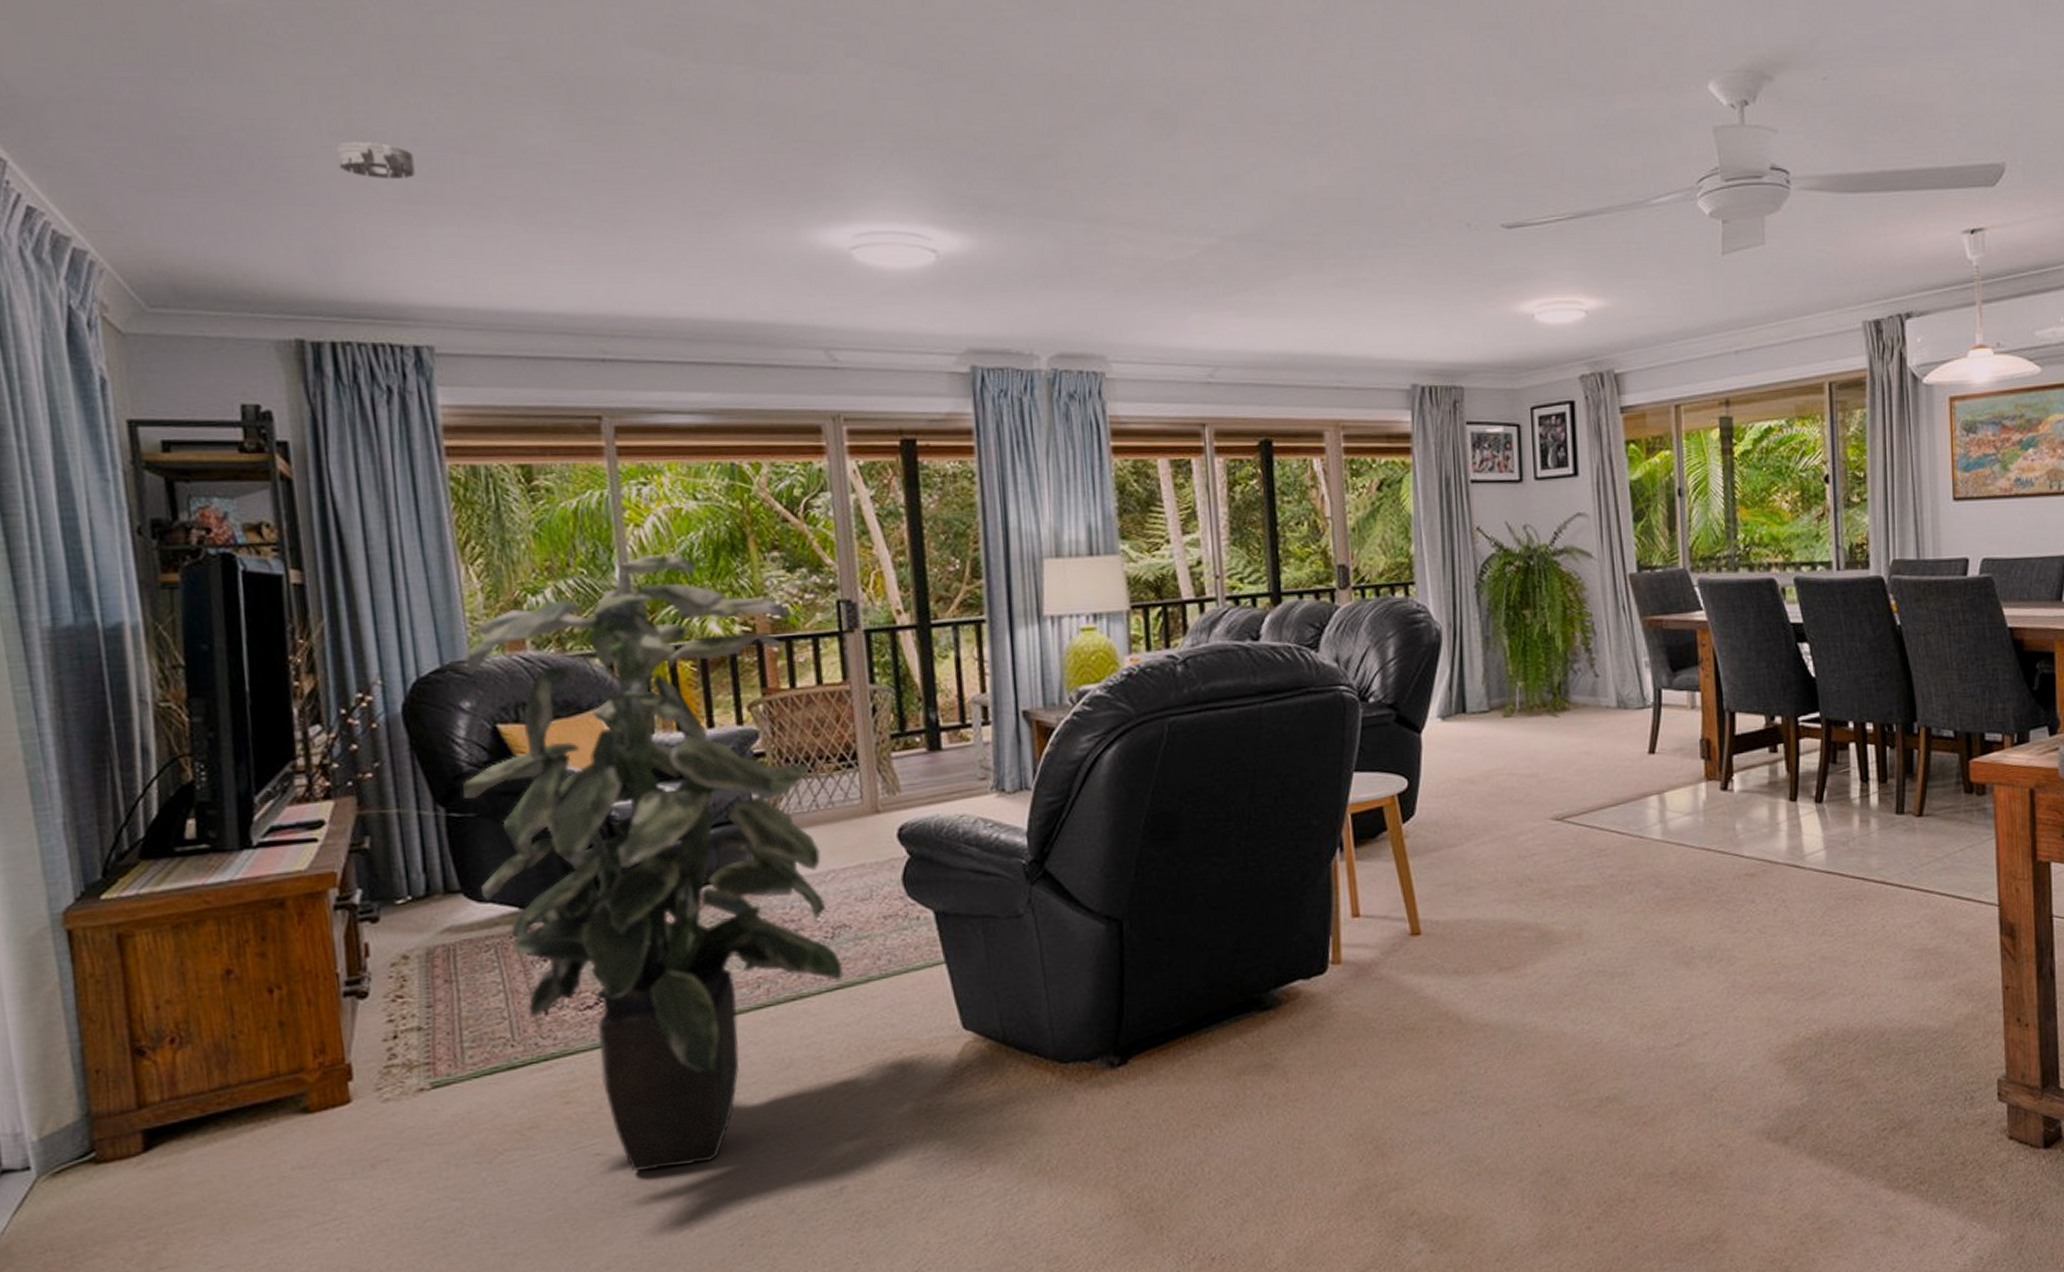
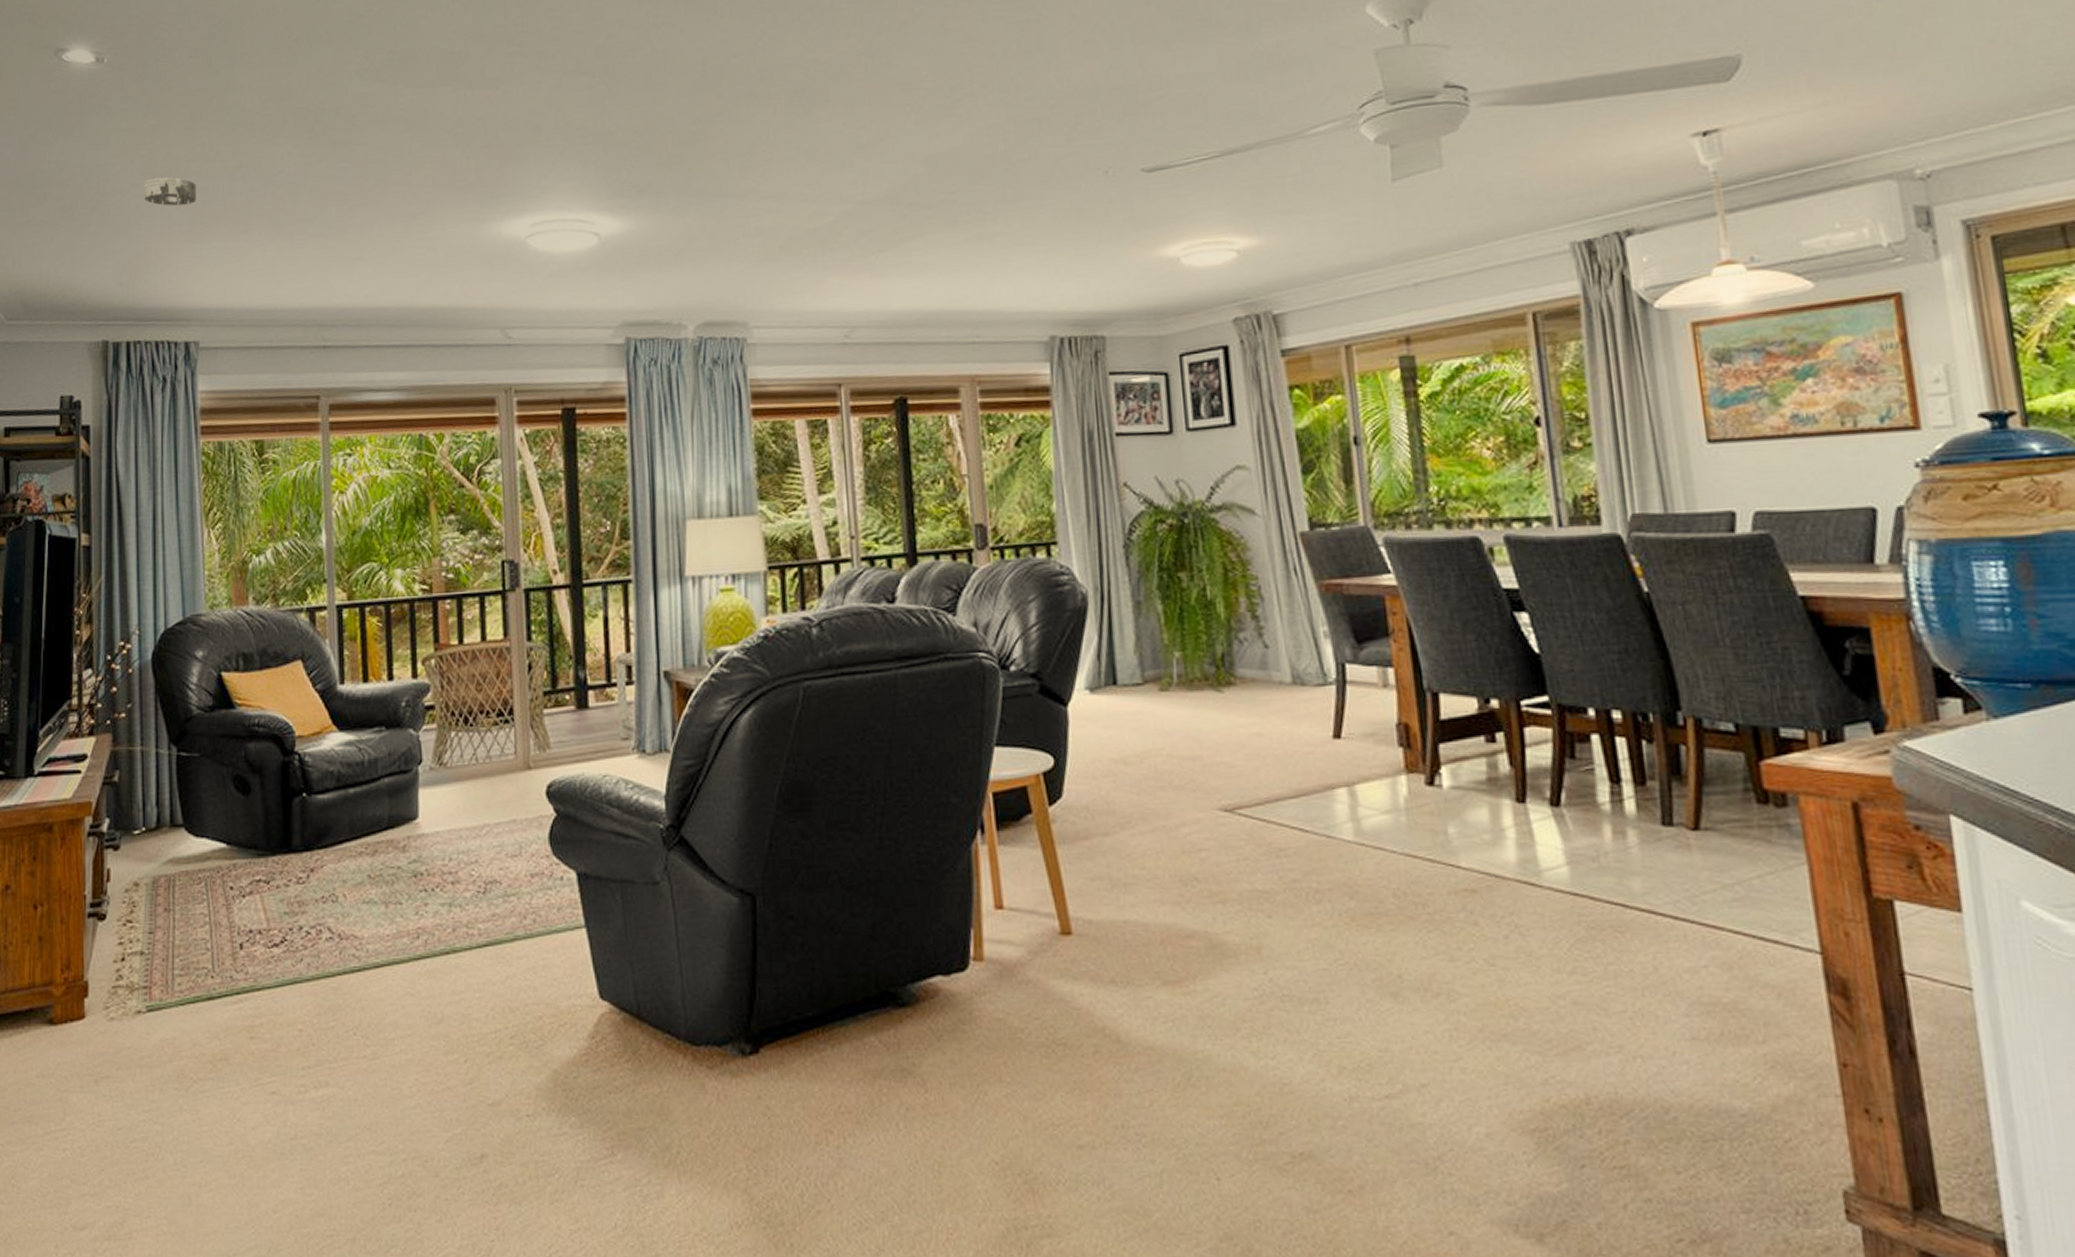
indoor plant: present [463,554,844,1172] -> none [192,518,493,1116]

